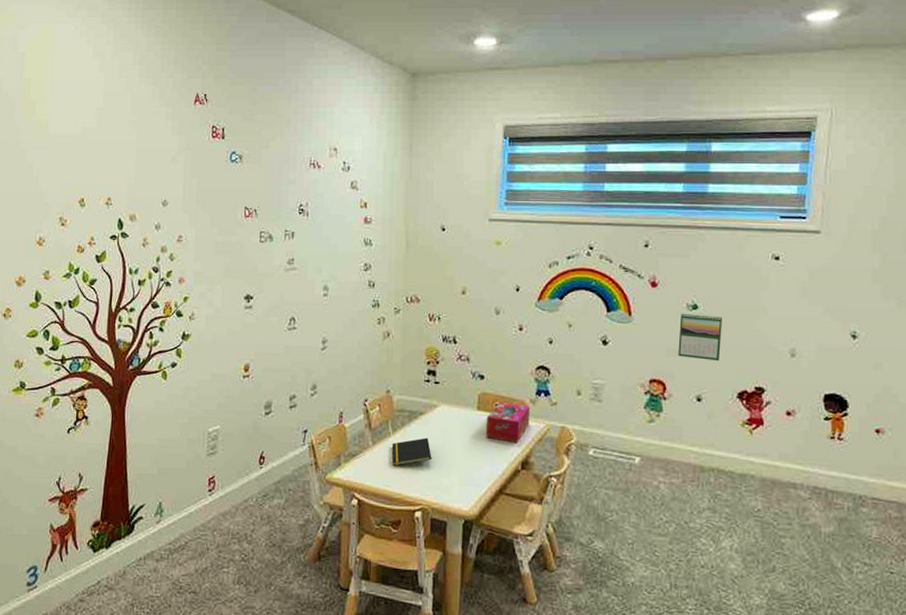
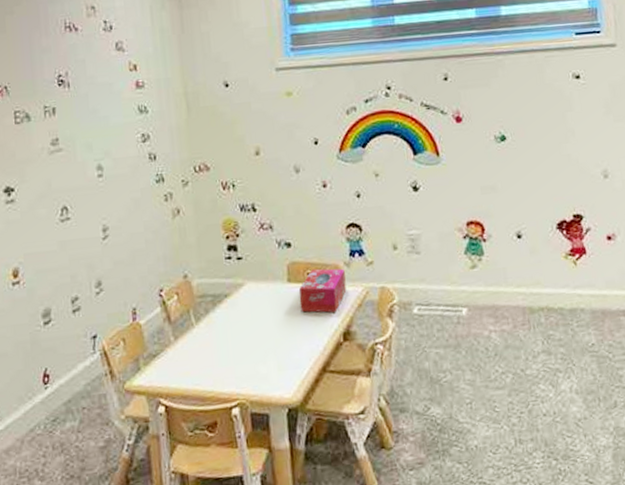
notepad: present [391,438,432,467] -> none [196,322,244,361]
calendar: present [678,313,723,362] -> none [489,144,535,194]

